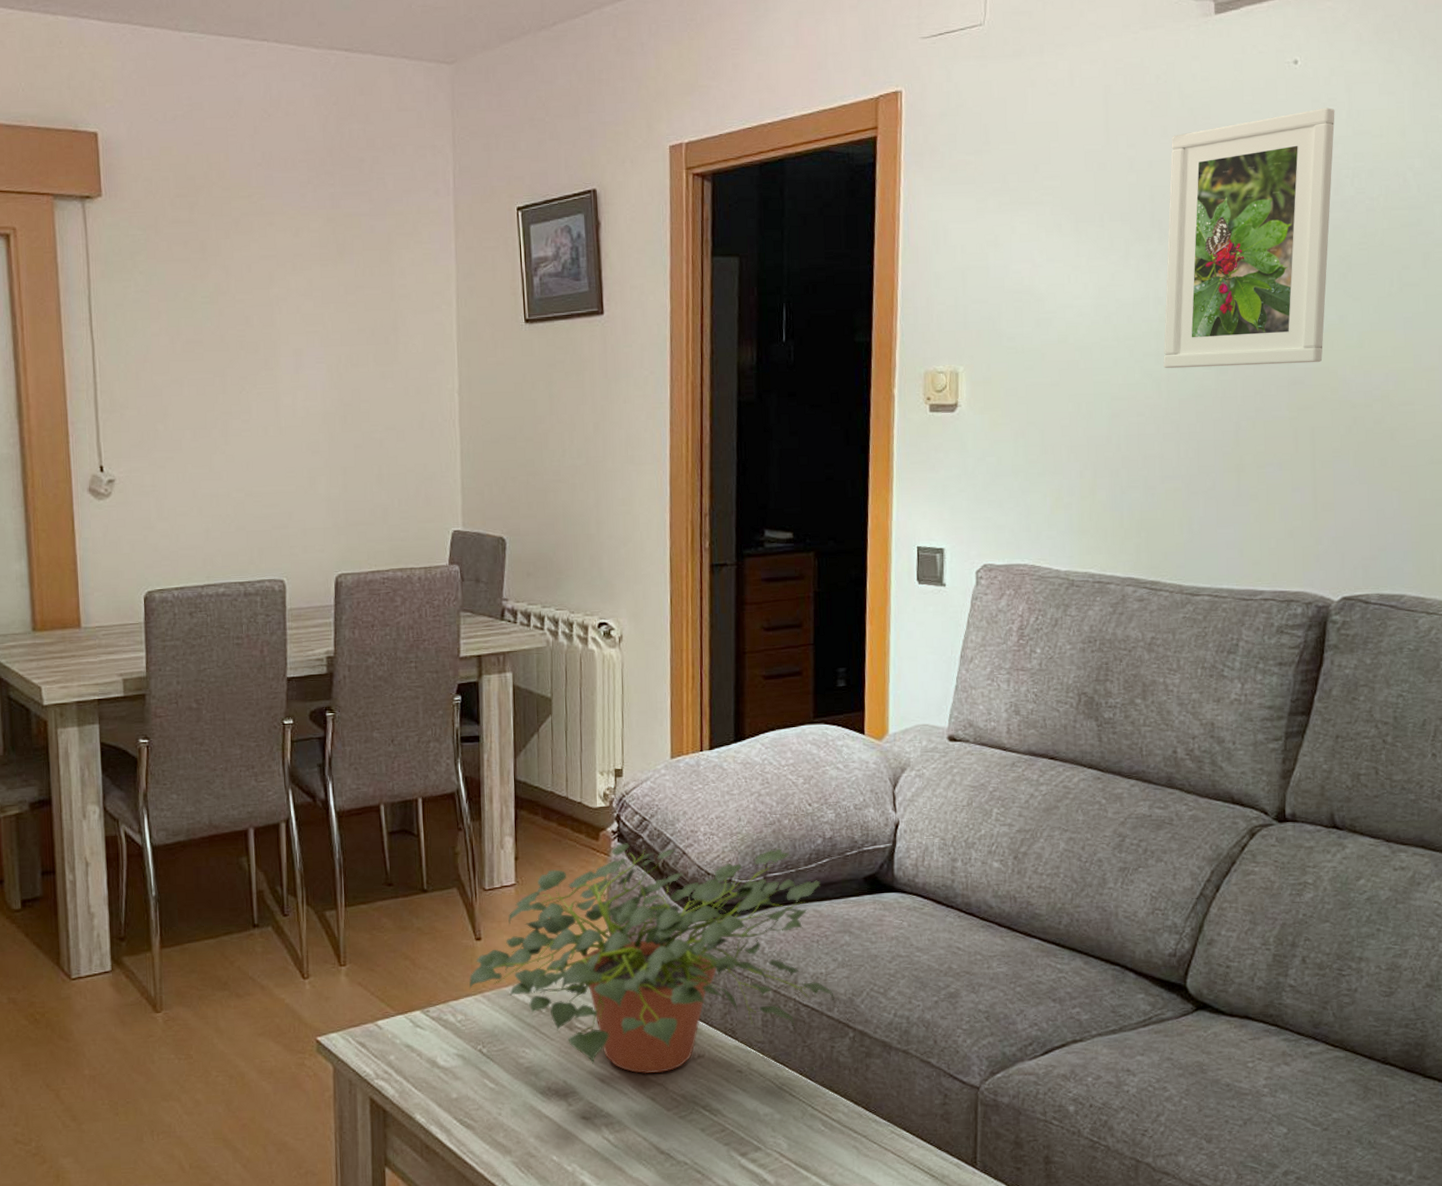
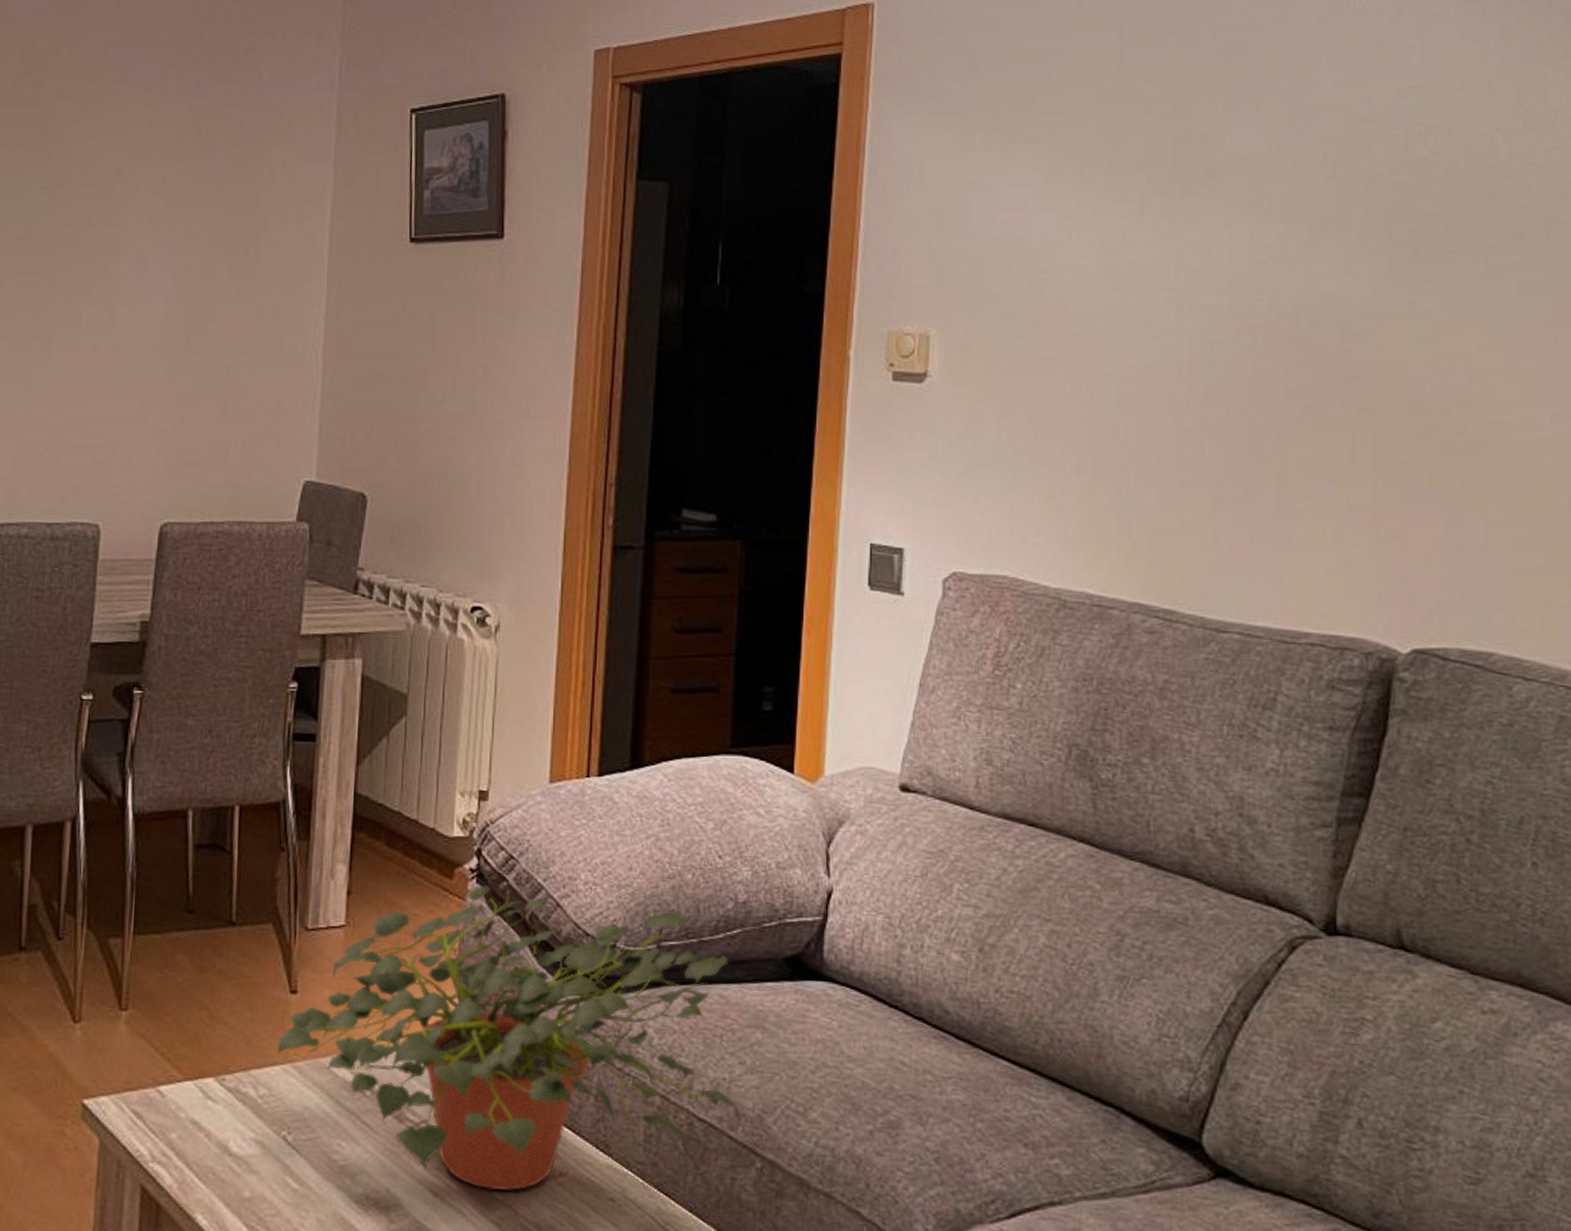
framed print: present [1163,107,1335,369] -> none [1185,52,1404,355]

